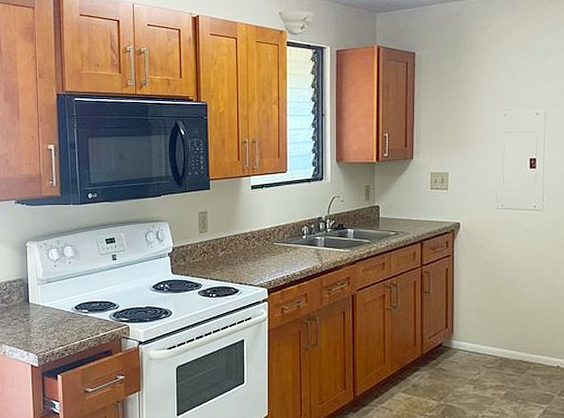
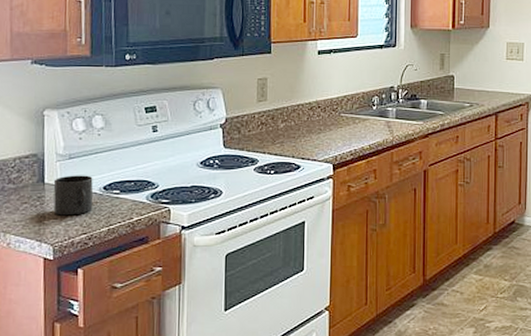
mug: none [36,296,68,330] -> present [53,175,93,216]

